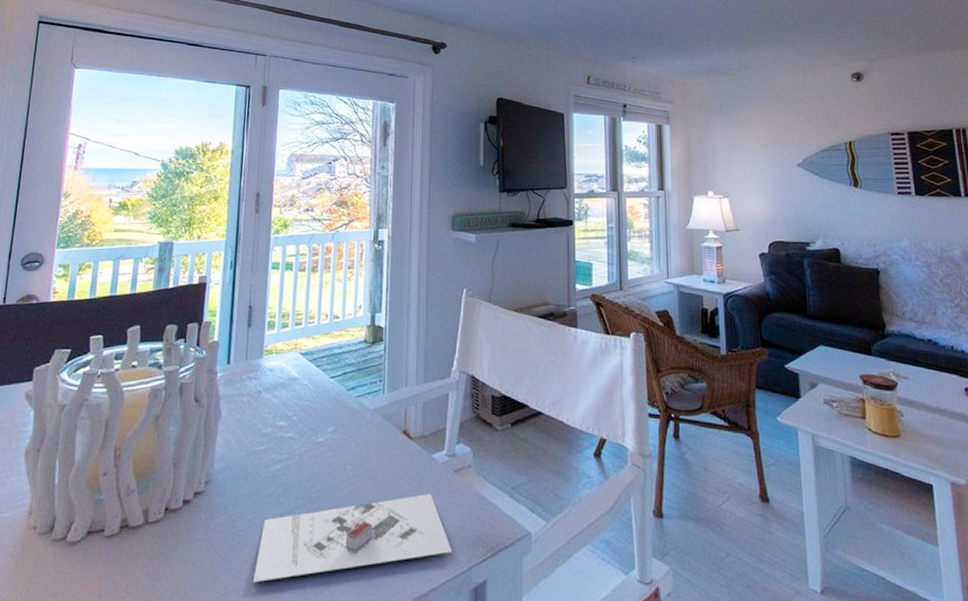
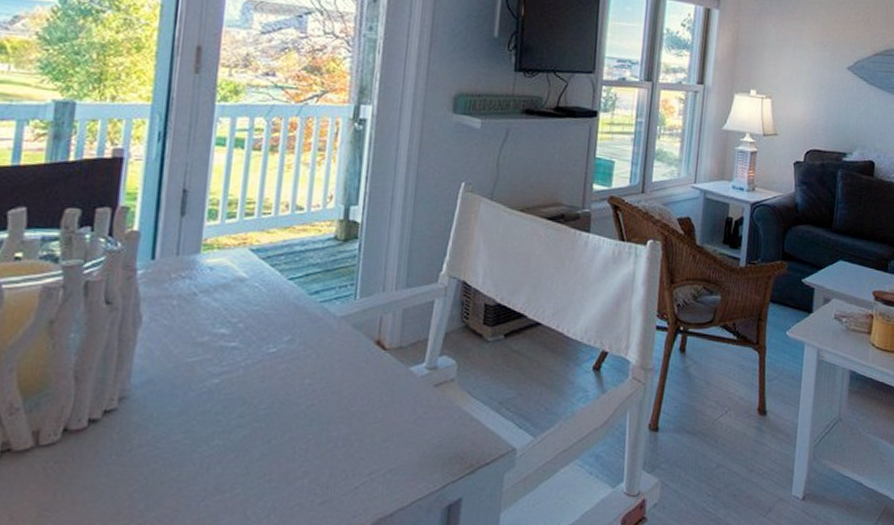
architectural model: present [253,493,453,583] -> none [181,409,426,510]

